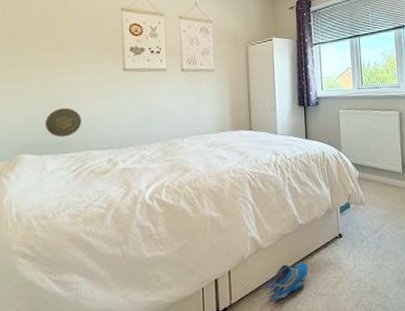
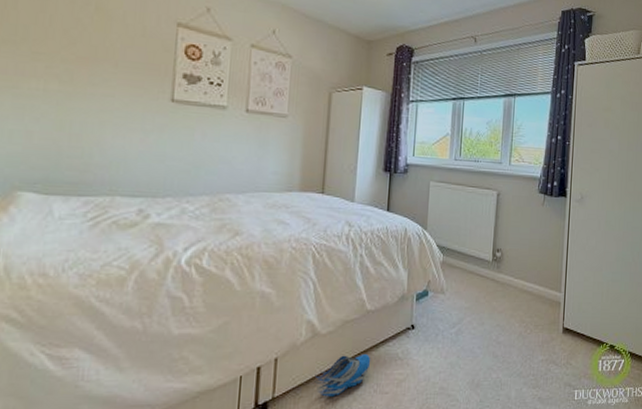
decorative plate: present [45,108,82,137] -> none [57,138,108,176]

